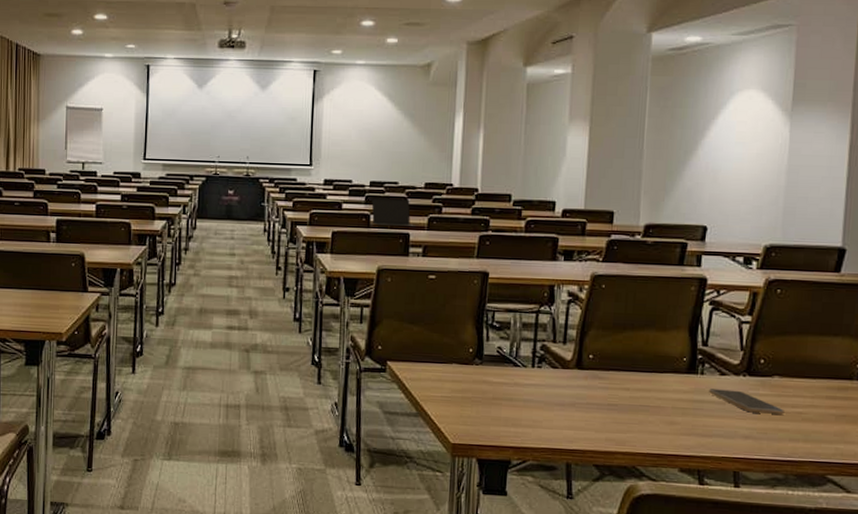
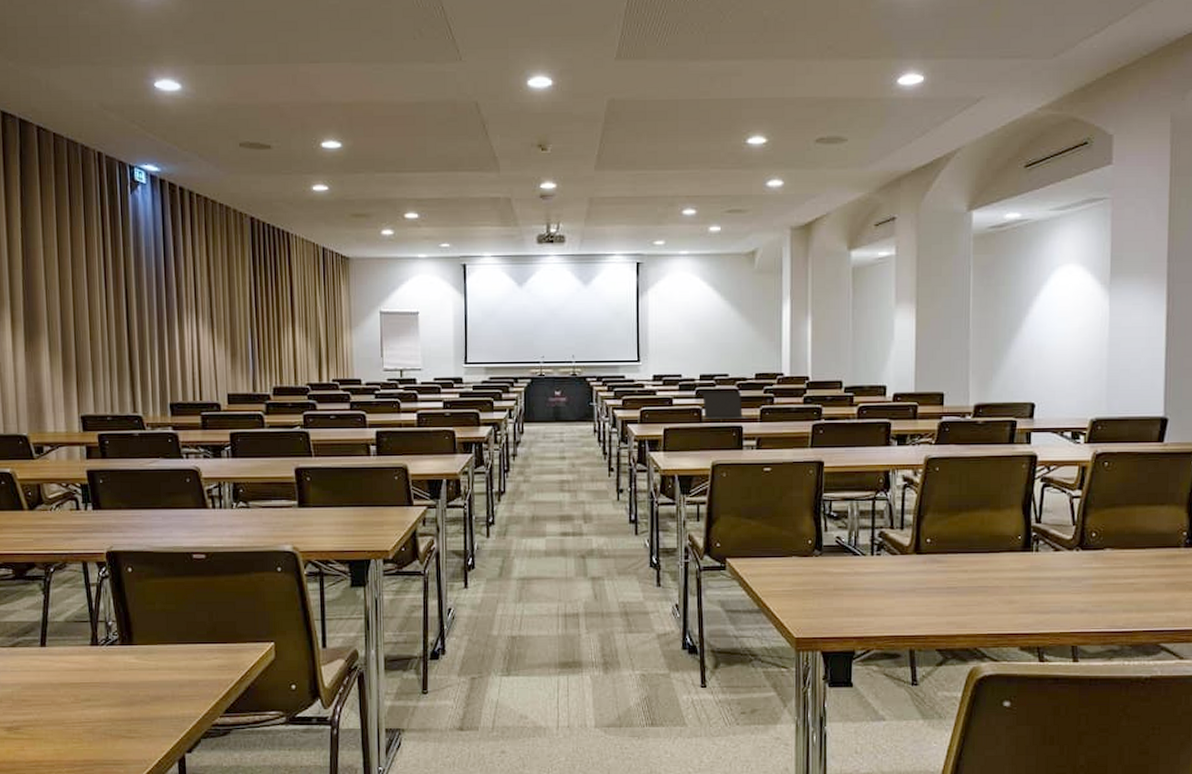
mobile phone: present [709,389,784,415] -> none [1044,565,1117,587]

